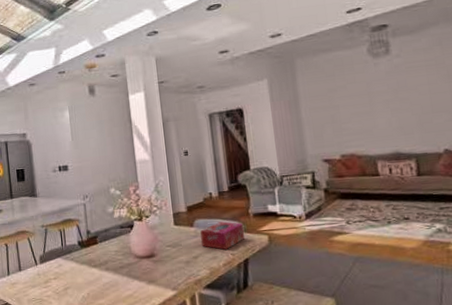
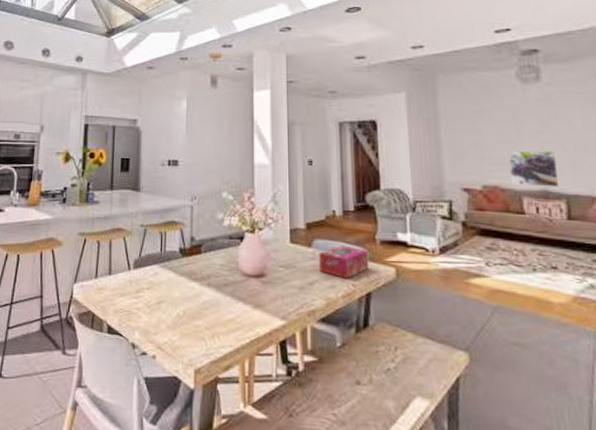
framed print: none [363,116,410,151] -> present [508,150,560,187]

